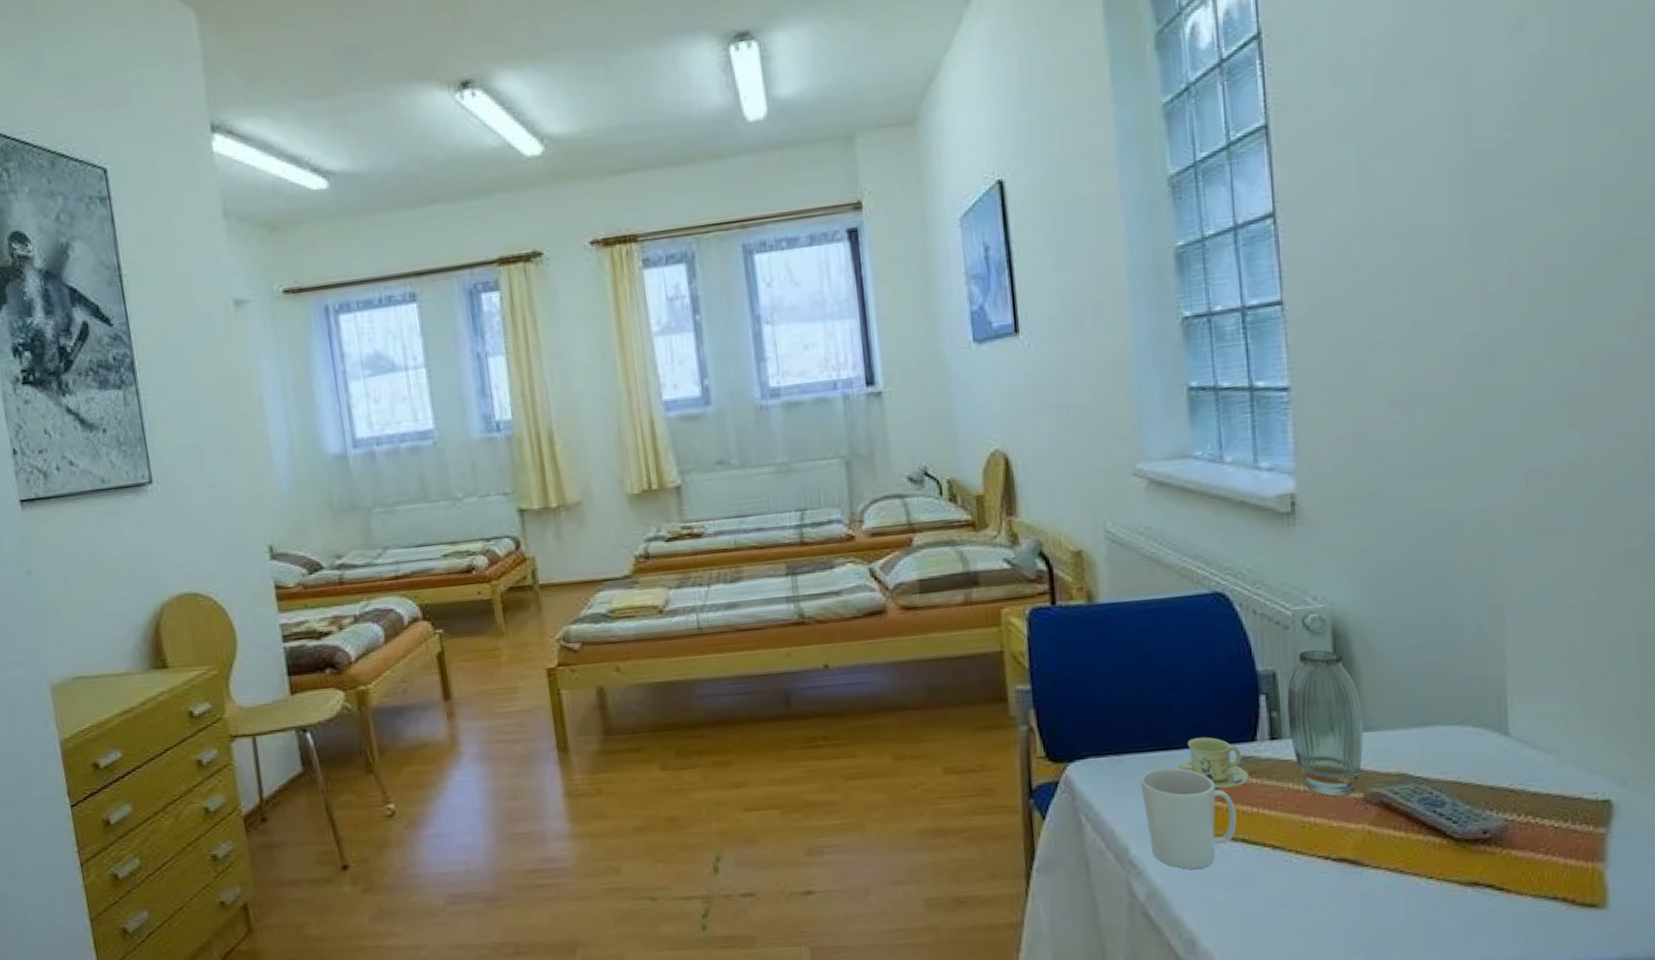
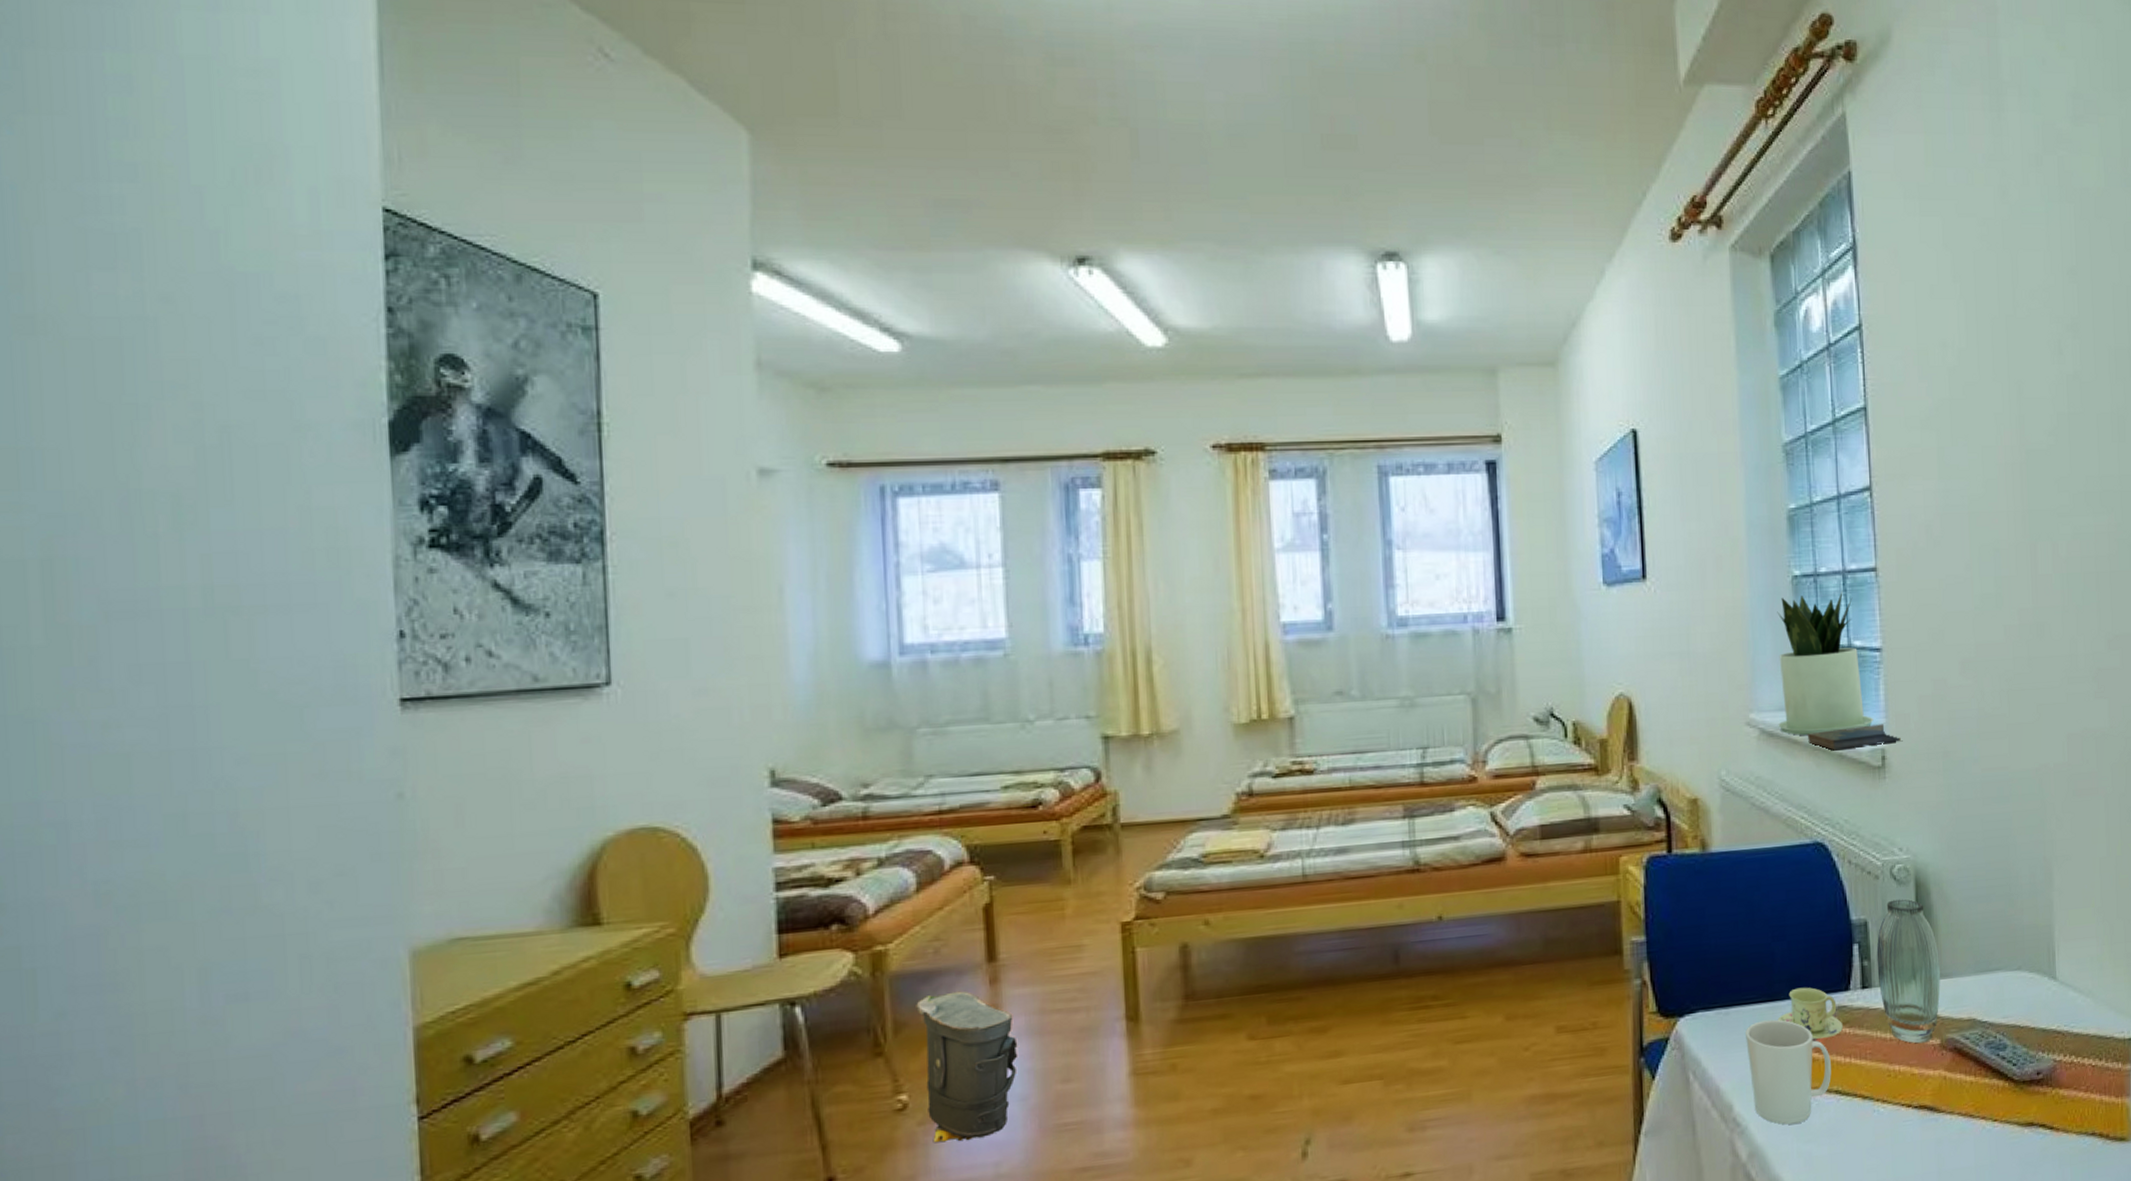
bag: none [393,723,475,843] -> present [916,991,1018,1142]
planter: none [1165,328,1281,484] -> present [1777,590,1874,736]
hardcover book: none [1202,468,1317,498] -> present [1807,724,1903,751]

